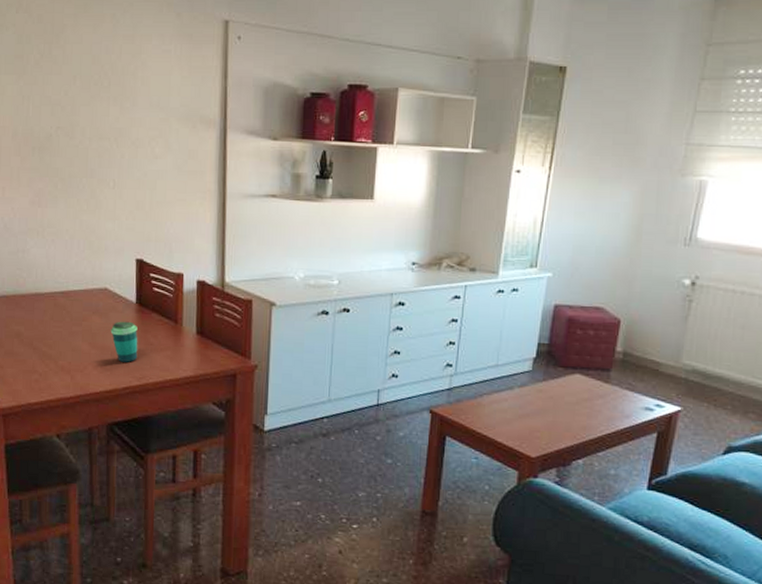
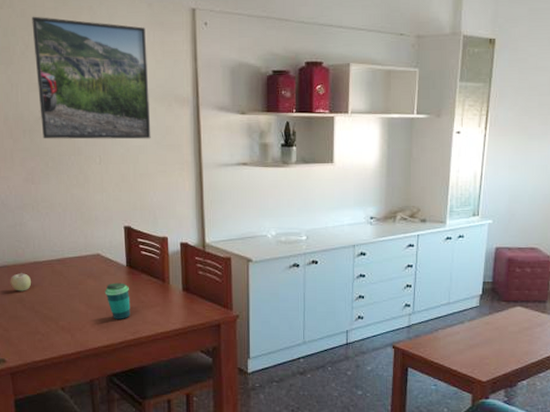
fruit: none [8,302,31,325] -> present [10,271,31,291]
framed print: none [49,23,173,163] -> present [32,16,151,139]

